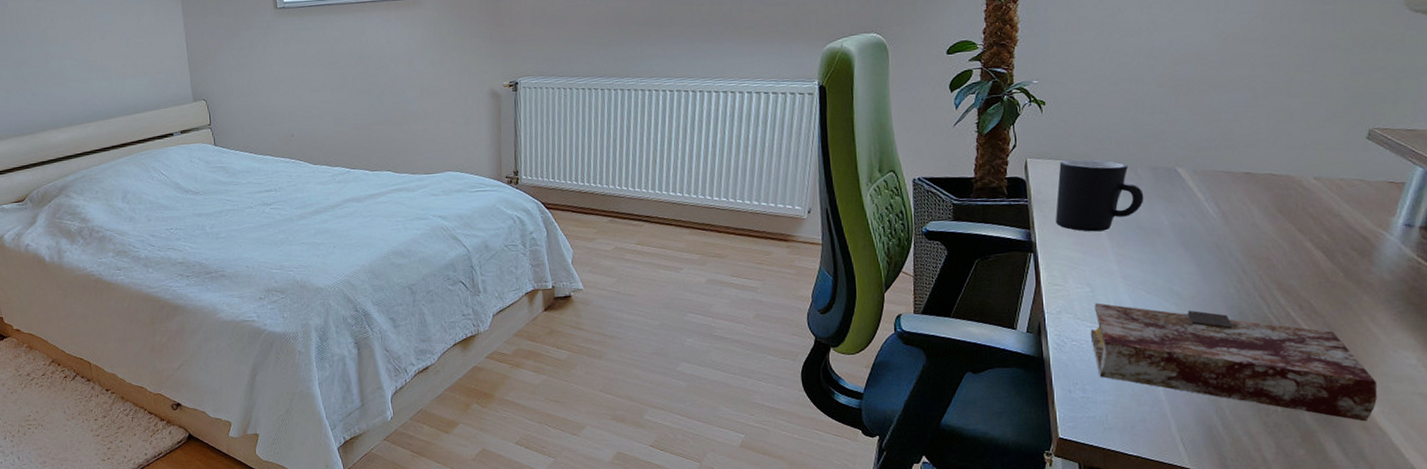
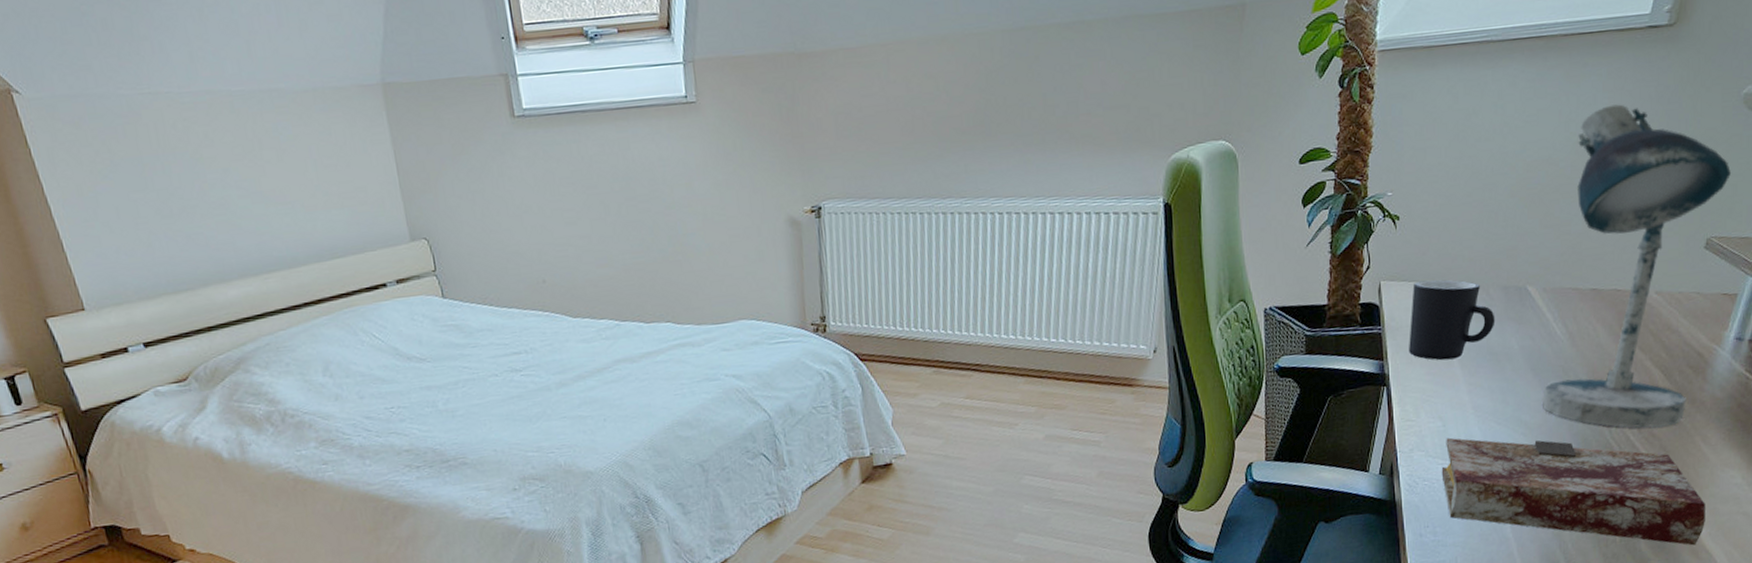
desk lamp: none [1194,5,1393,305] -> present [1541,104,1731,428]

